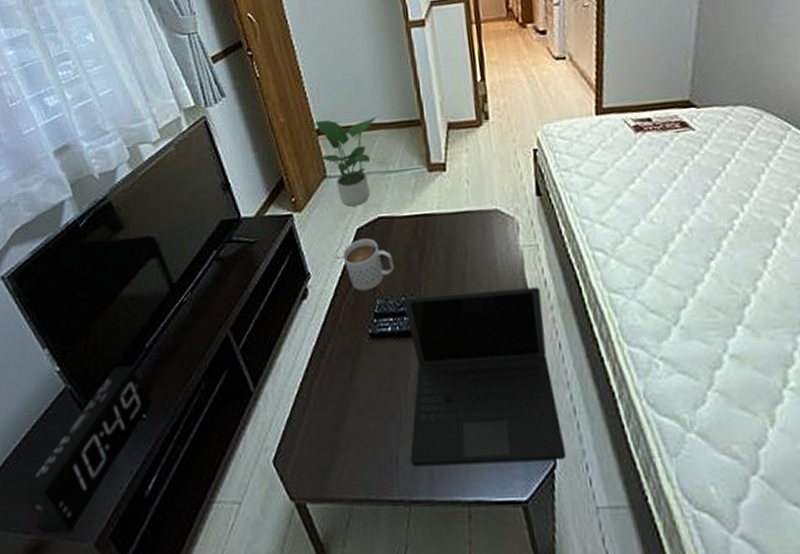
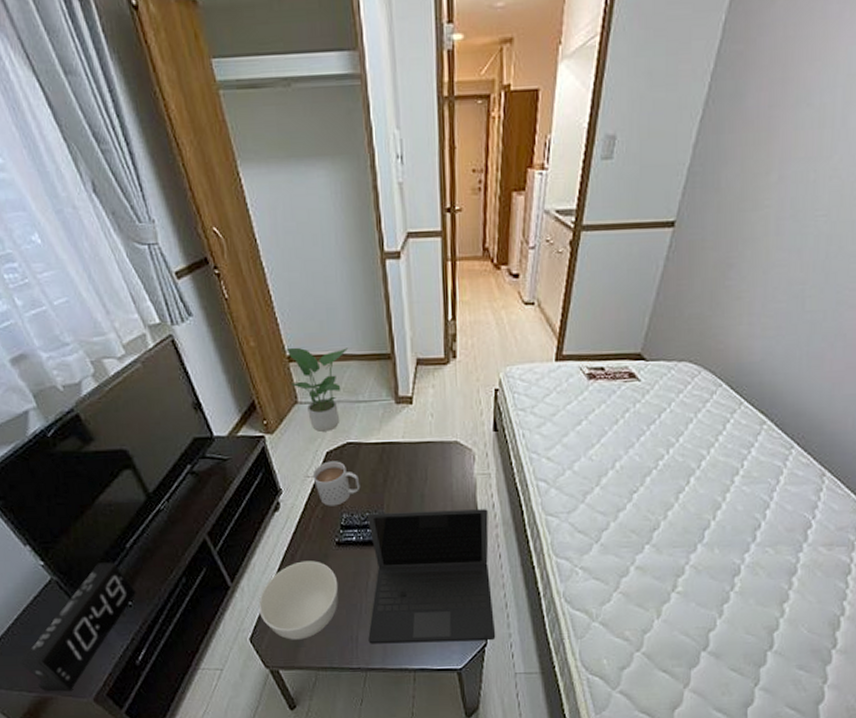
bowl: none [283,358,375,462] -> present [258,561,339,640]

